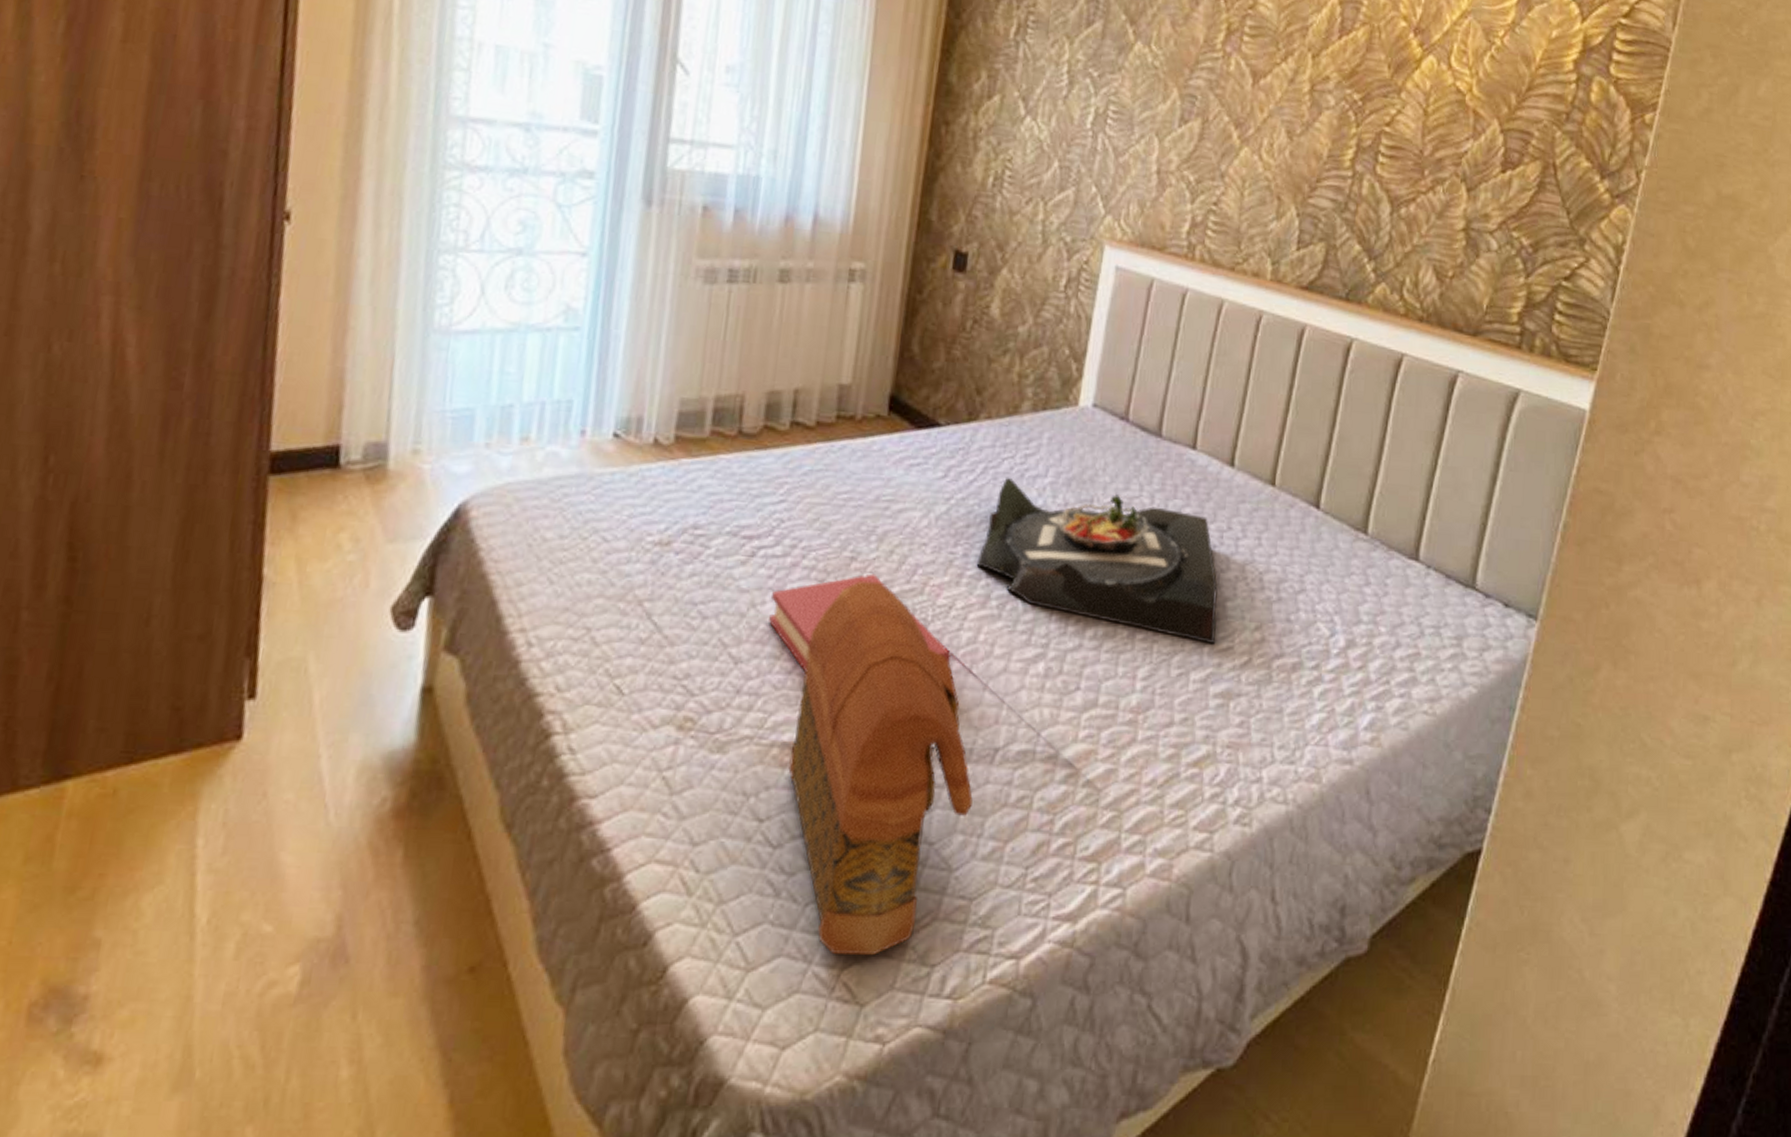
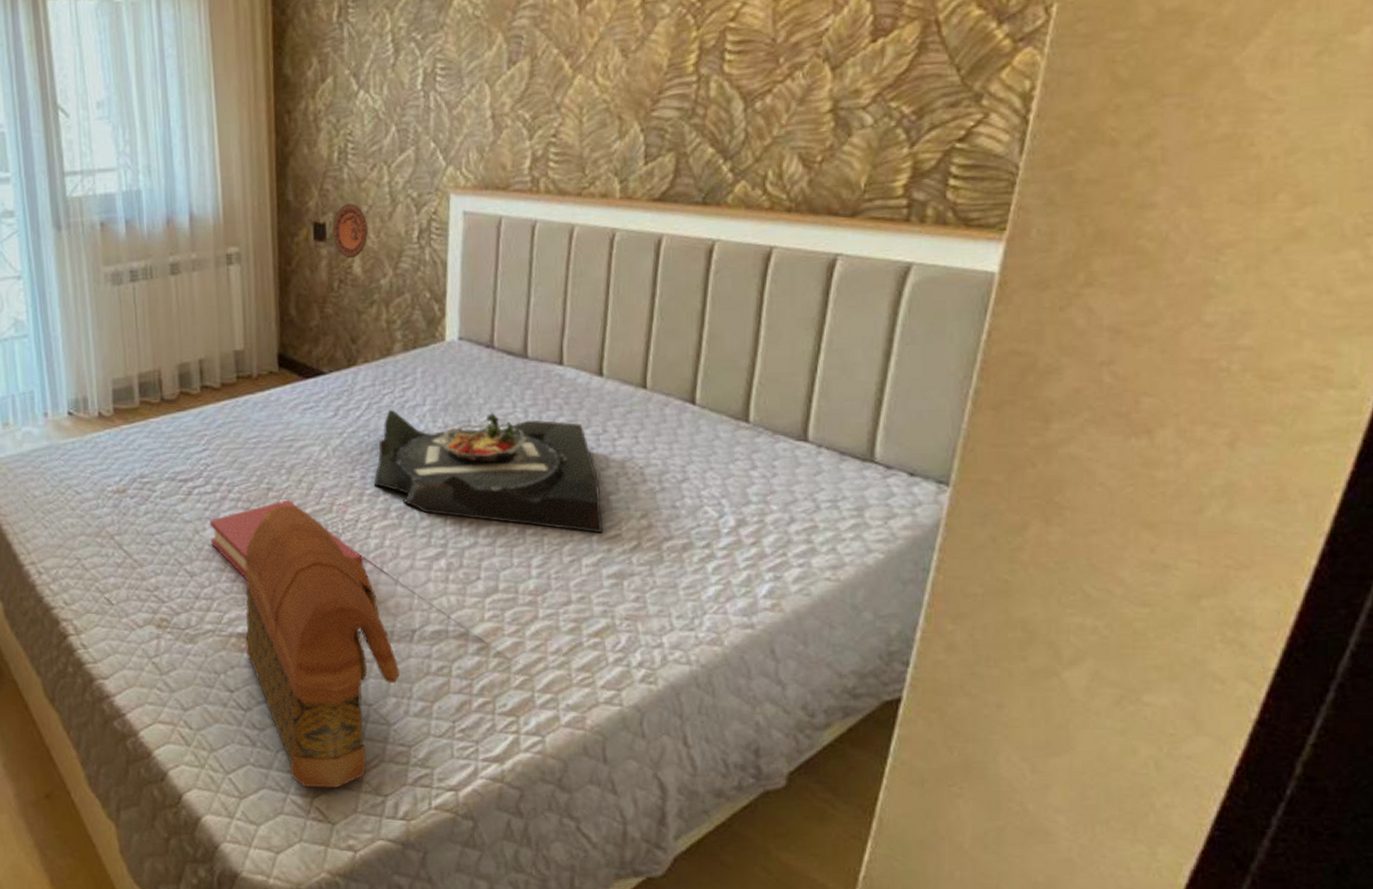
decorative plate: none [974,236,1014,298] -> present [332,204,368,259]

